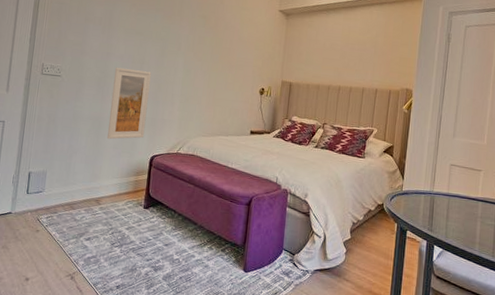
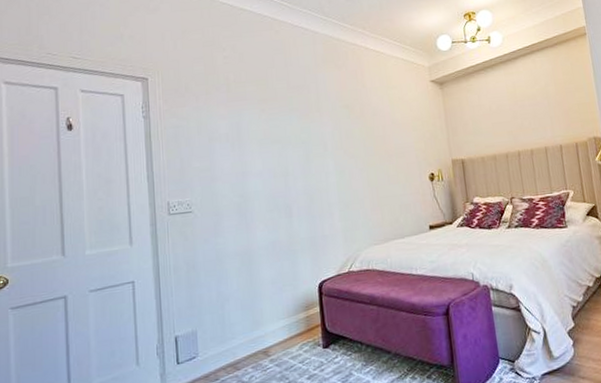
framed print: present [106,67,151,140] -> none [255,183,306,275]

